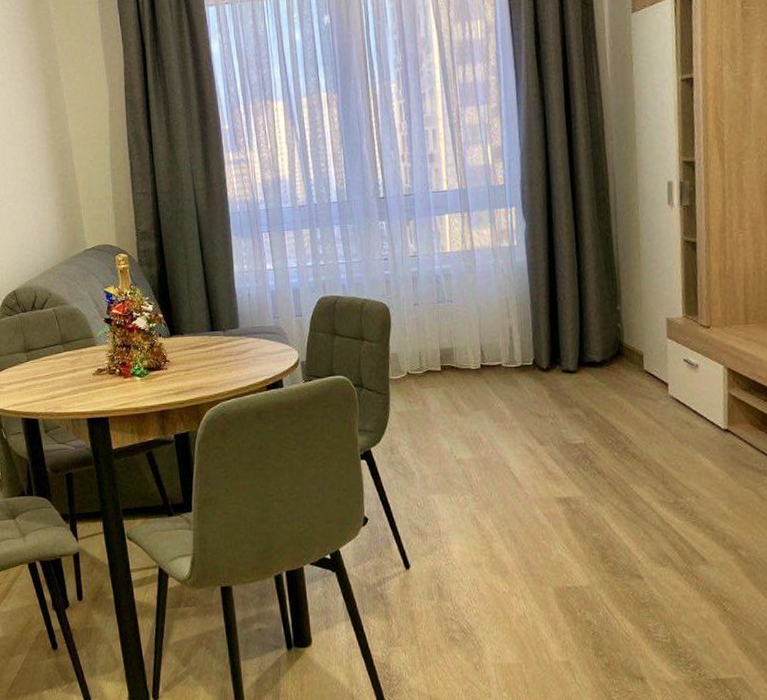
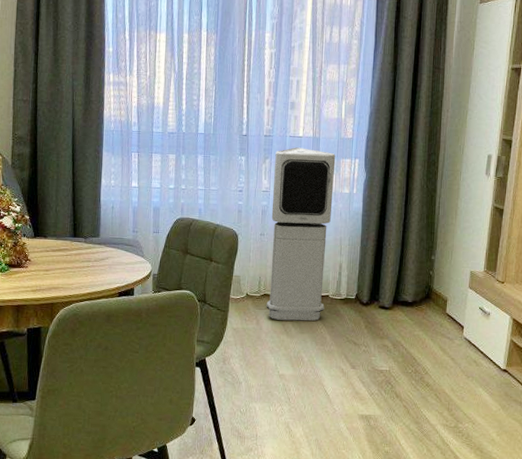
air purifier: none [419,202,499,398] -> present [266,147,336,321]

